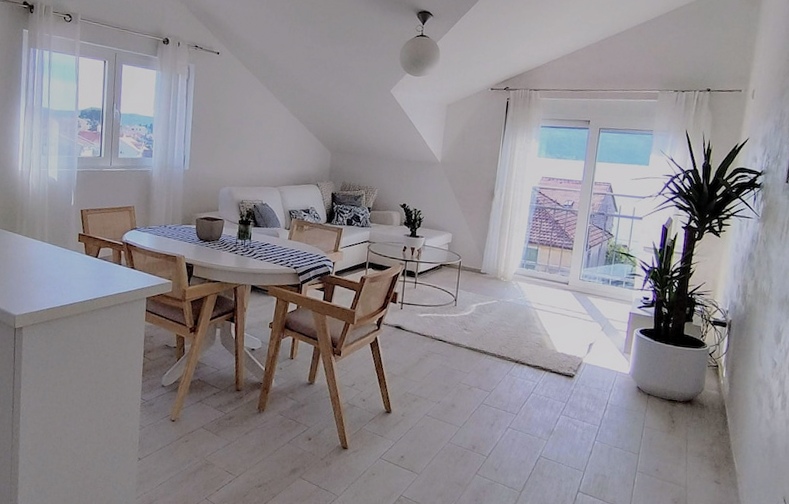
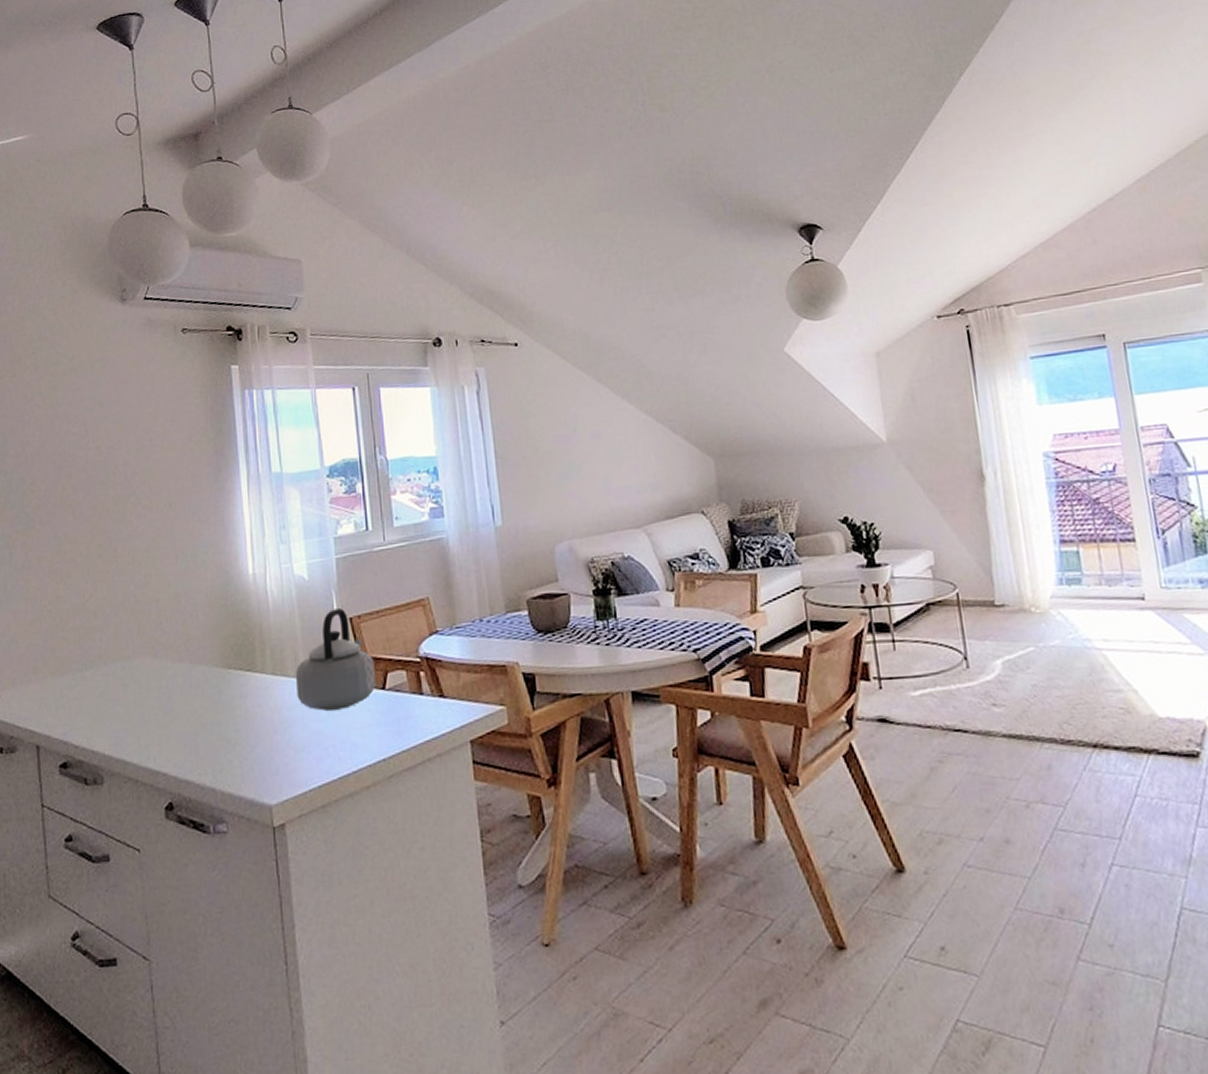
teapot: none [40,203,93,265] -> present [295,608,375,711]

